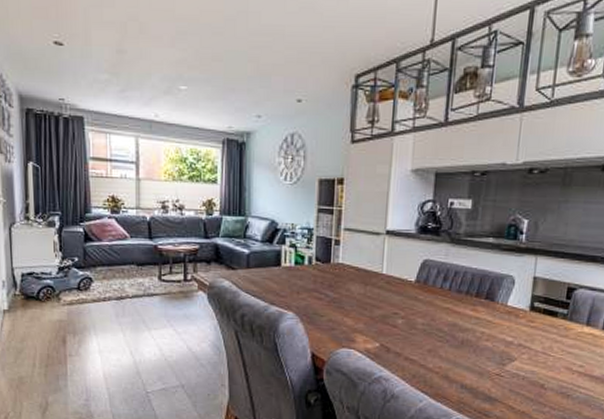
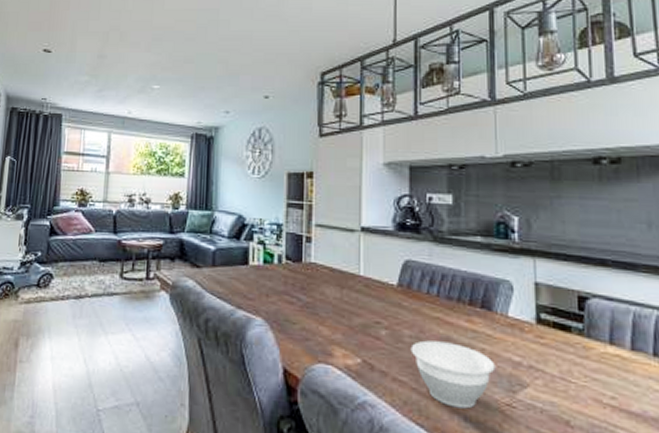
bowl: none [422,327,491,379] -> present [410,340,495,409]

